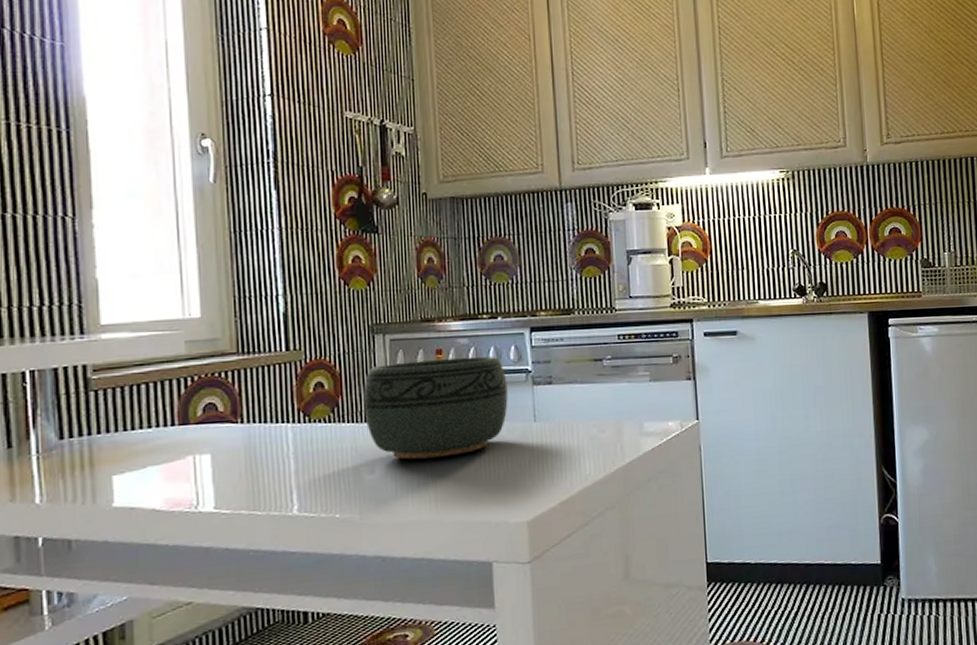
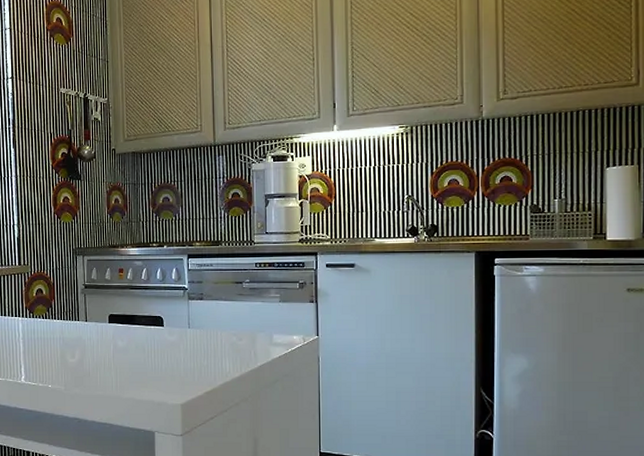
bowl: present [363,356,508,460] -> none [68,275,170,350]

